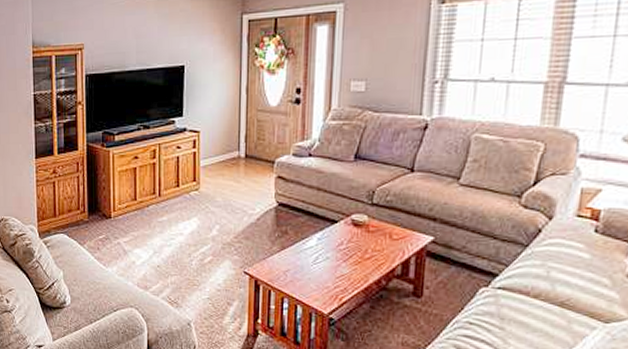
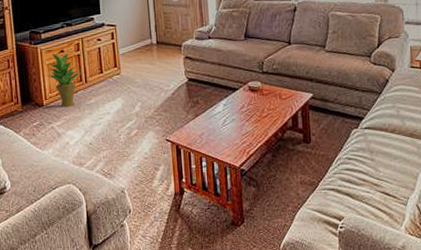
potted plant: none [117,160,157,222] -> present [46,53,83,107]

